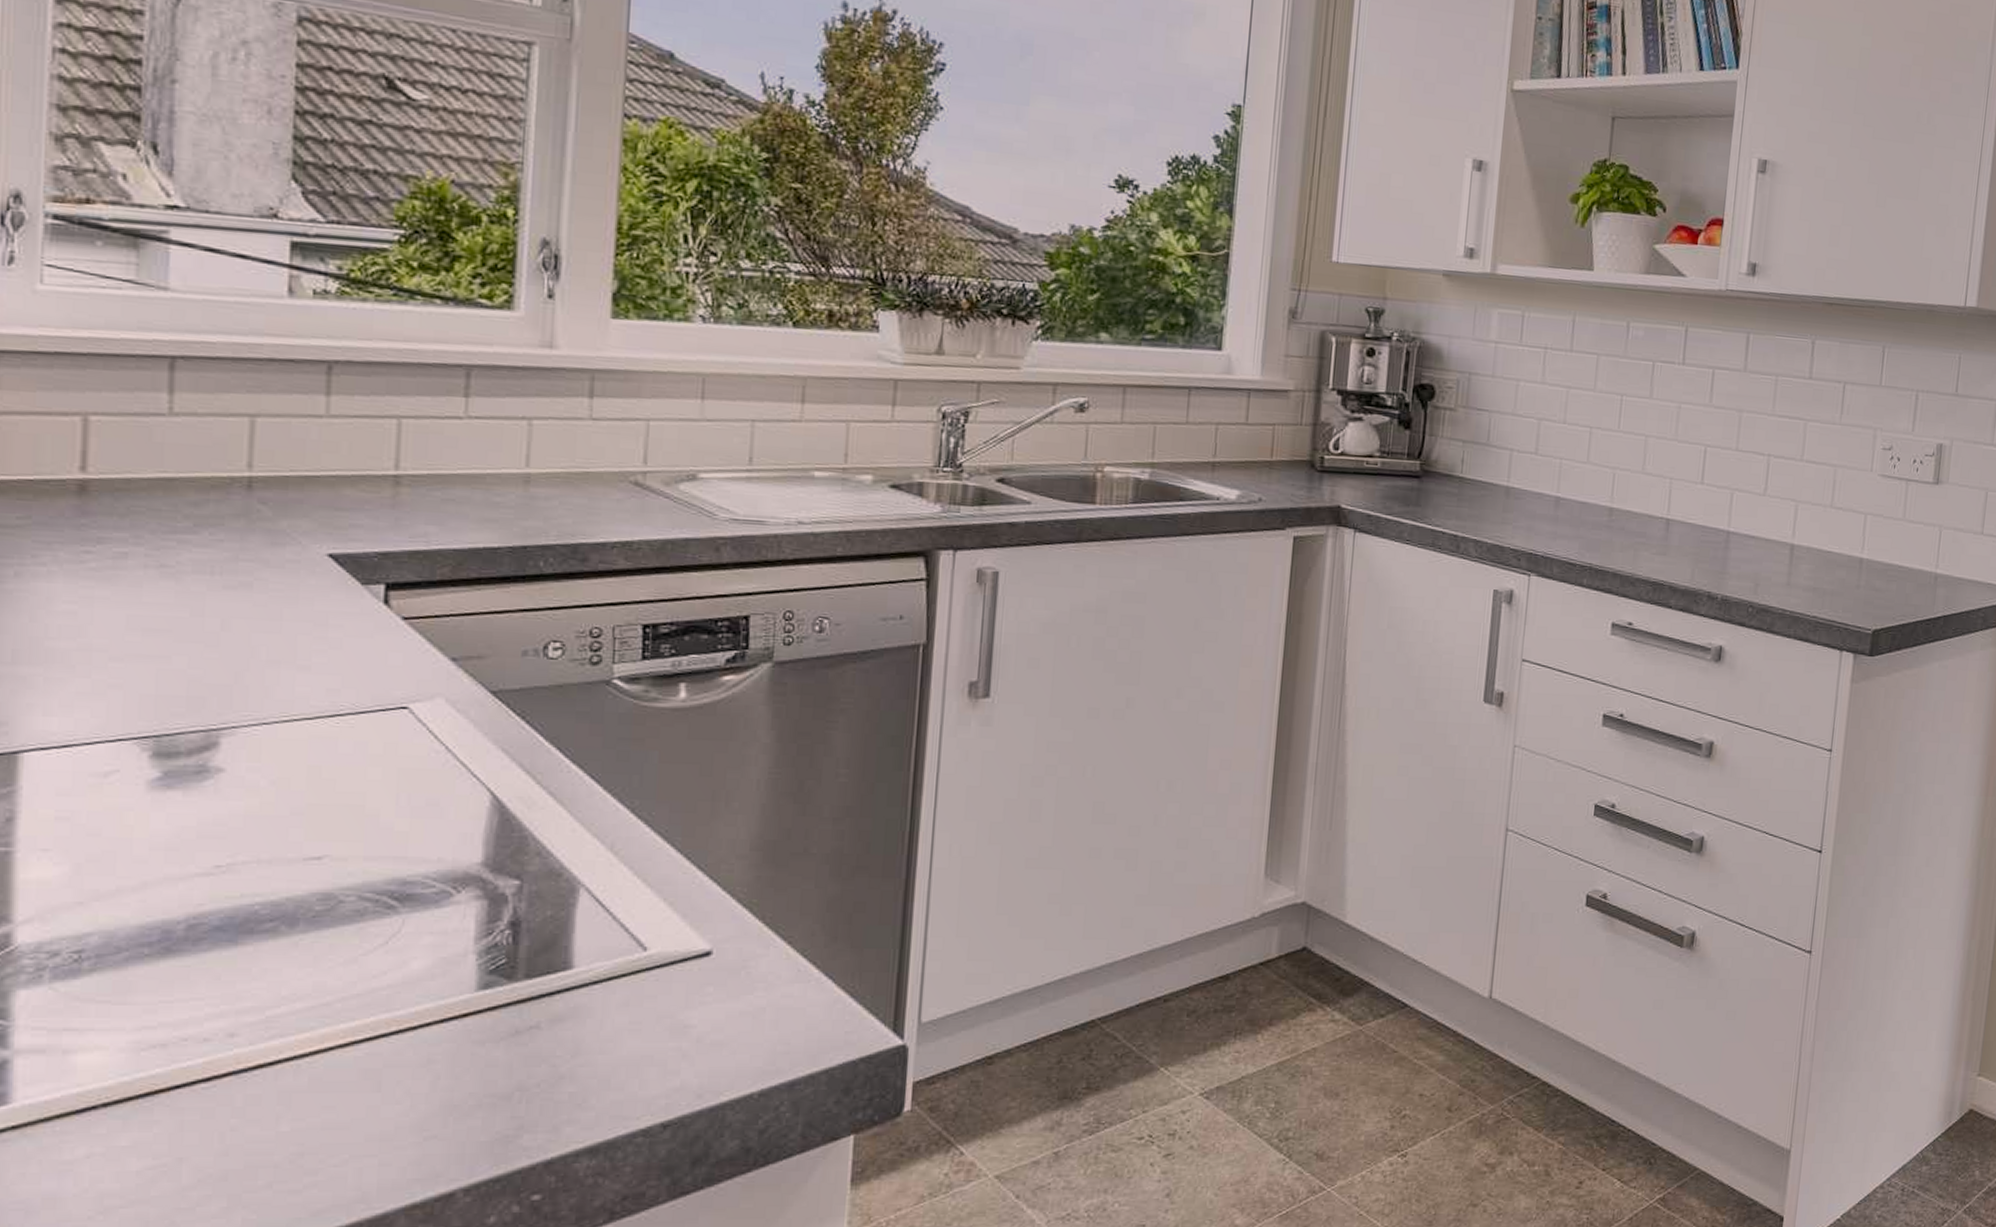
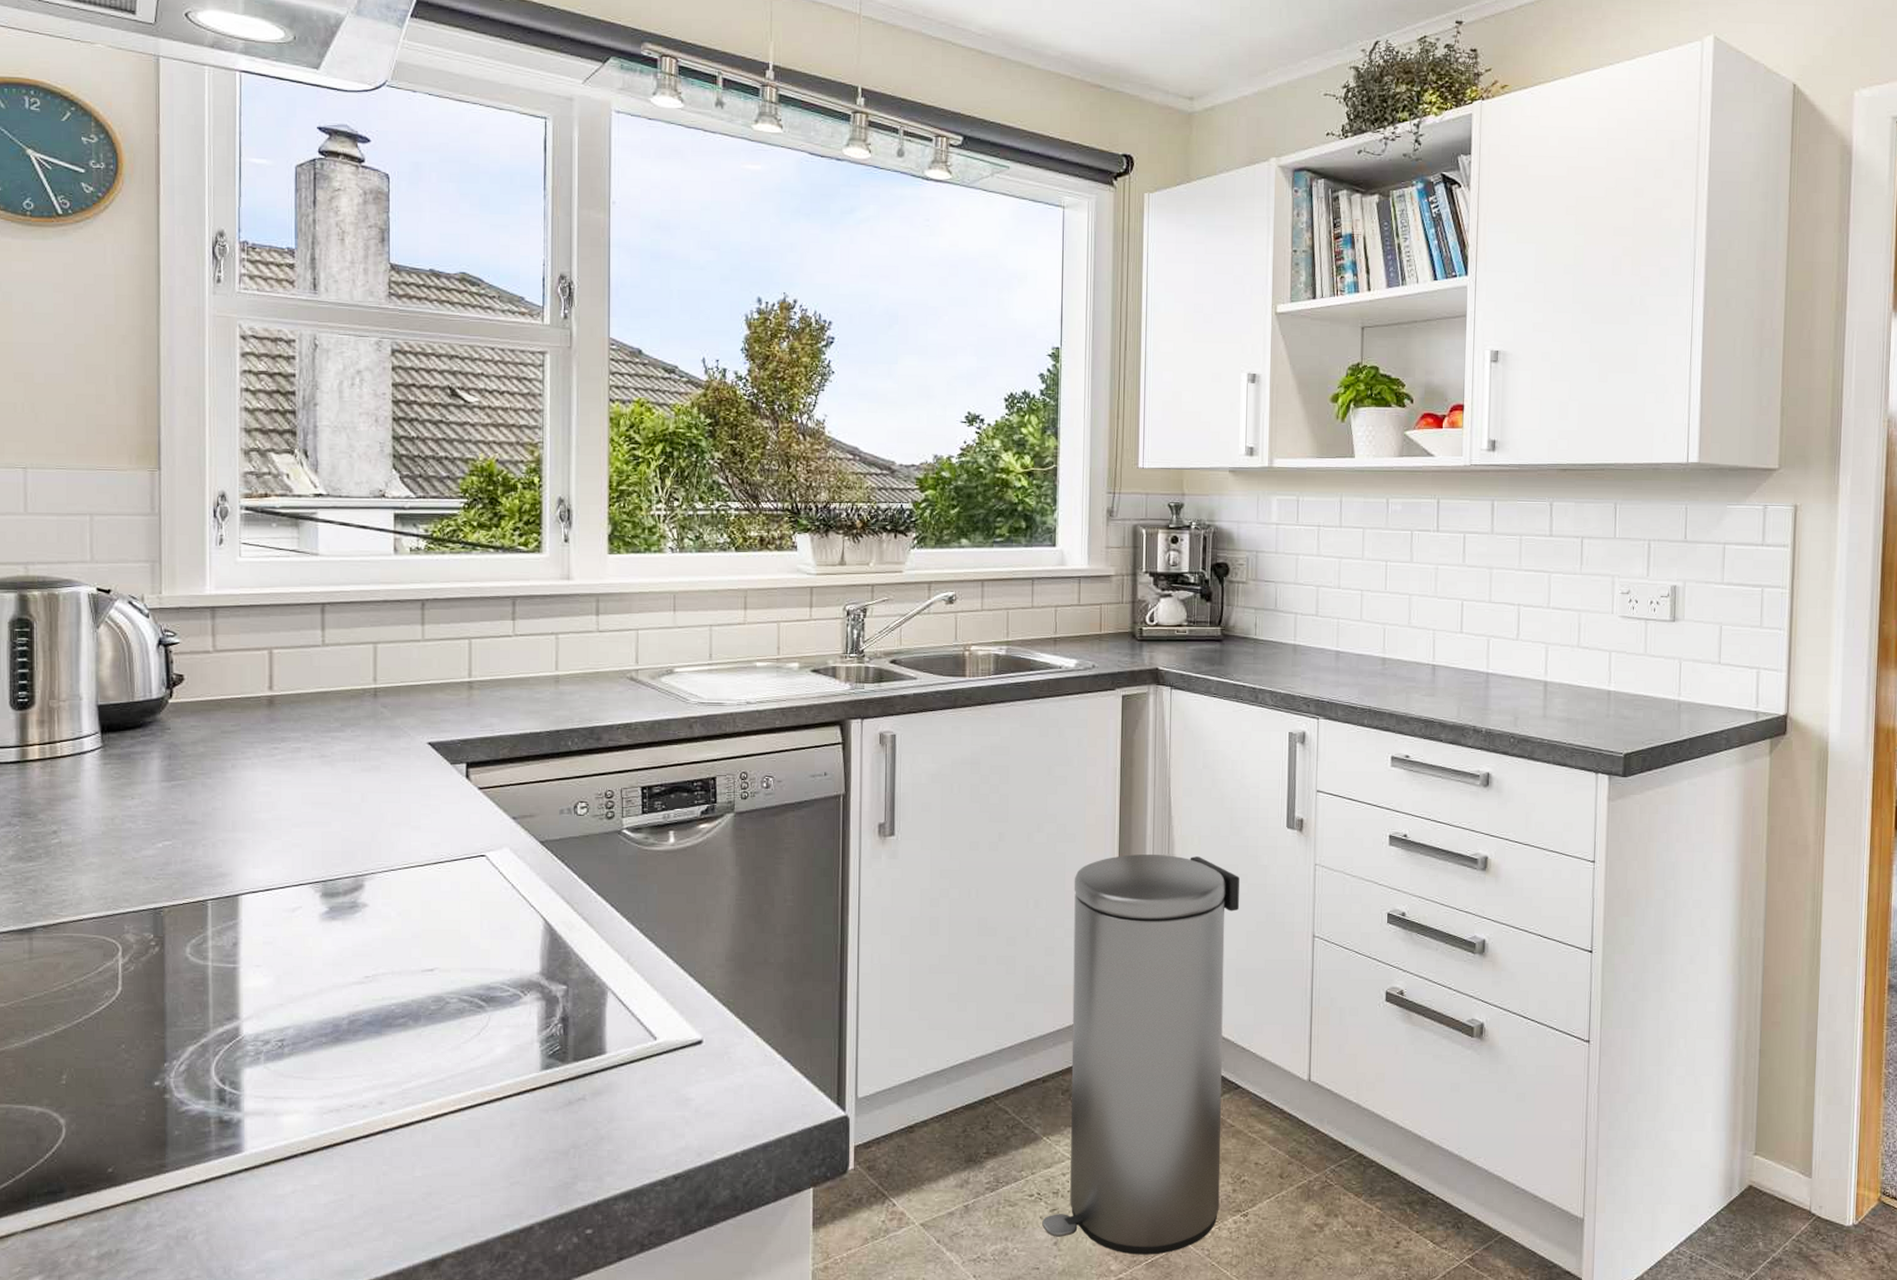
pedal bin: none [1152,728,1423,1206] -> present [1042,854,1240,1255]

